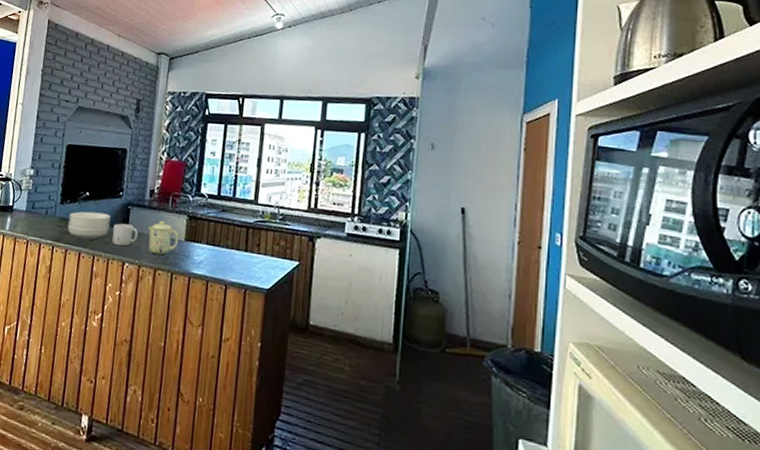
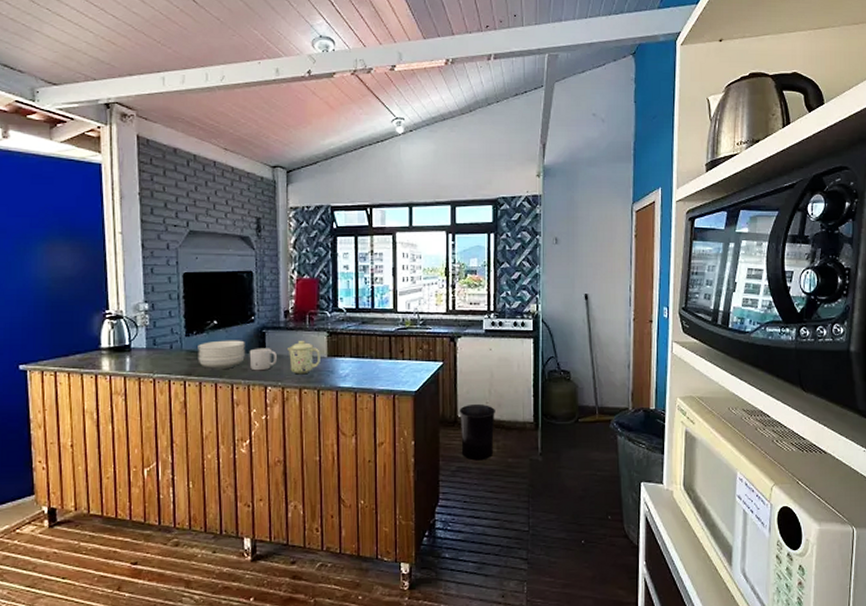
waste bin: none [309,312,351,378] -> present [460,405,495,461]

